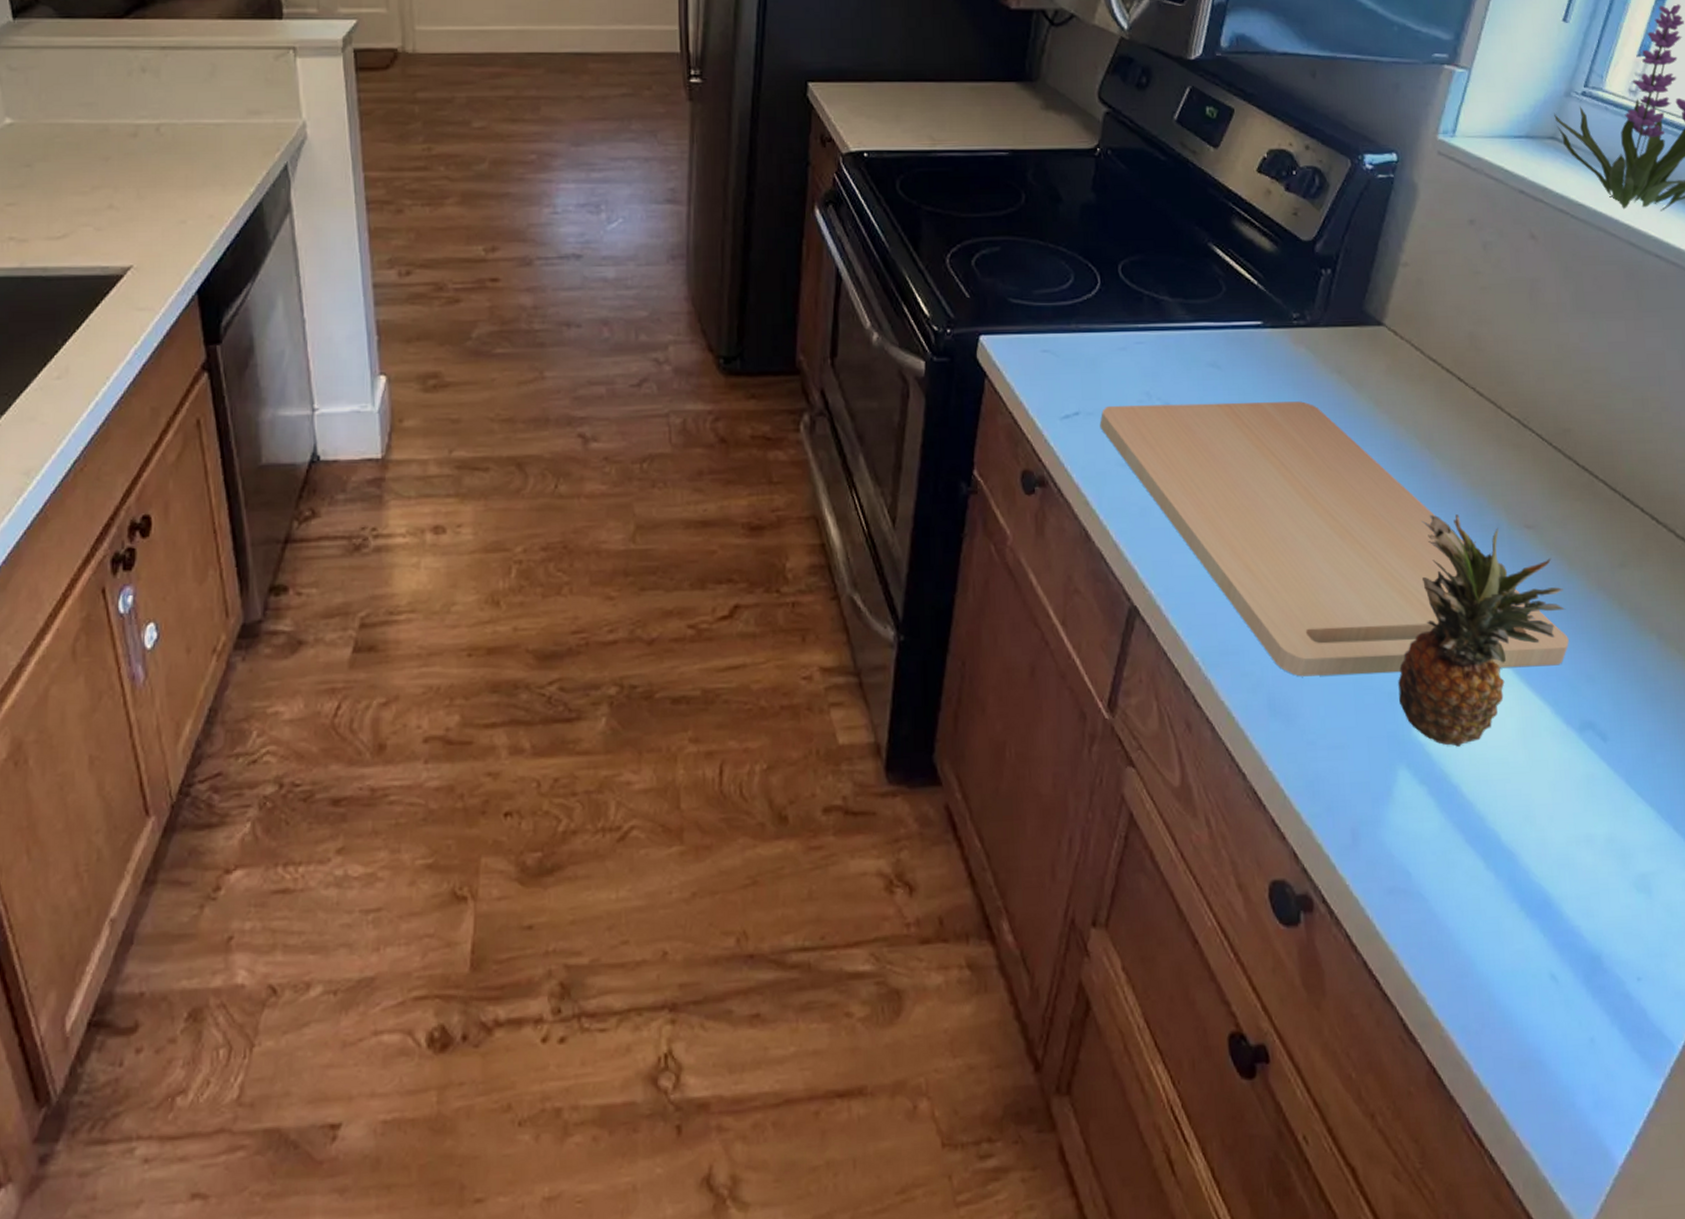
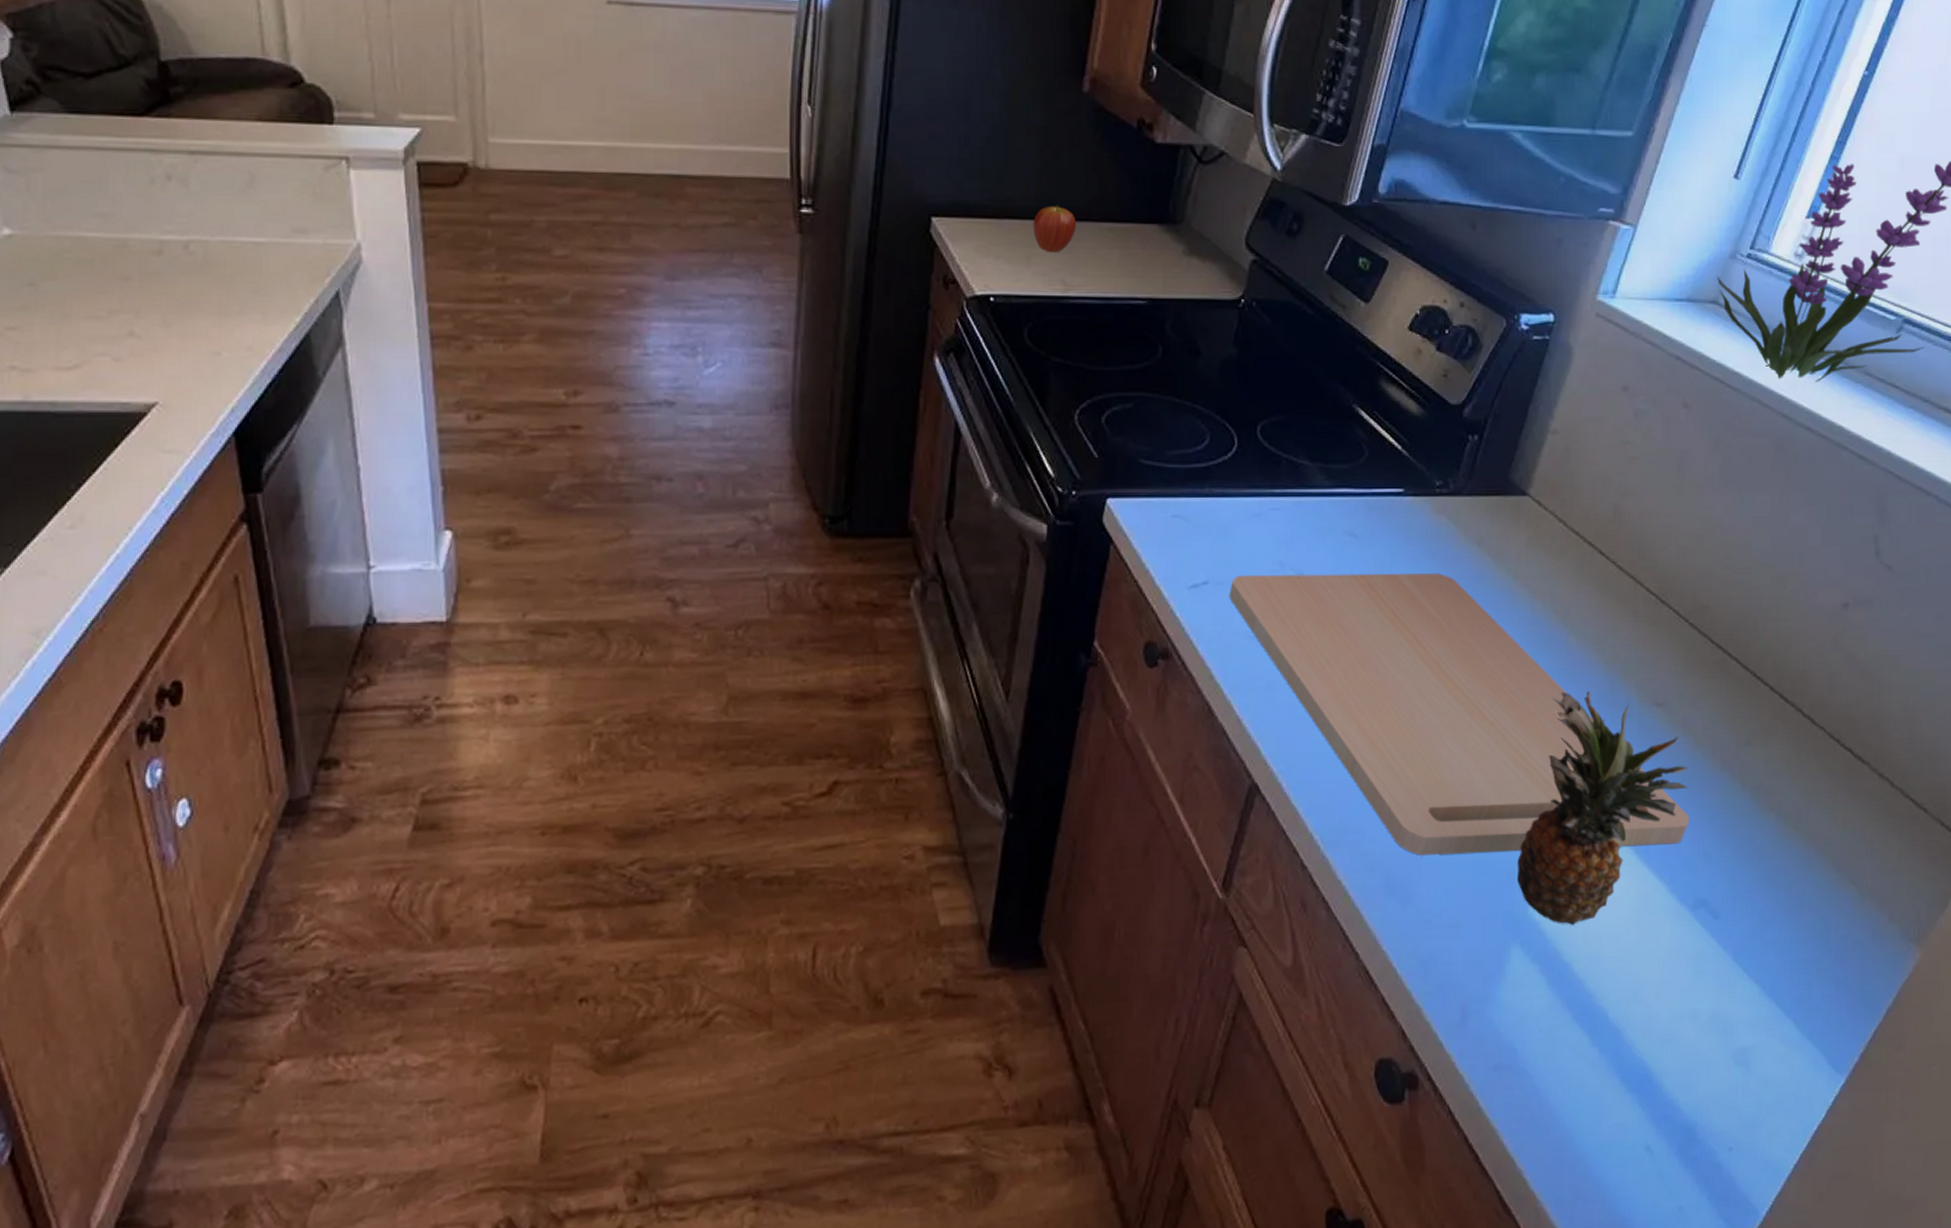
fruit: none [900,67,941,111] -> present [1033,204,1077,253]

